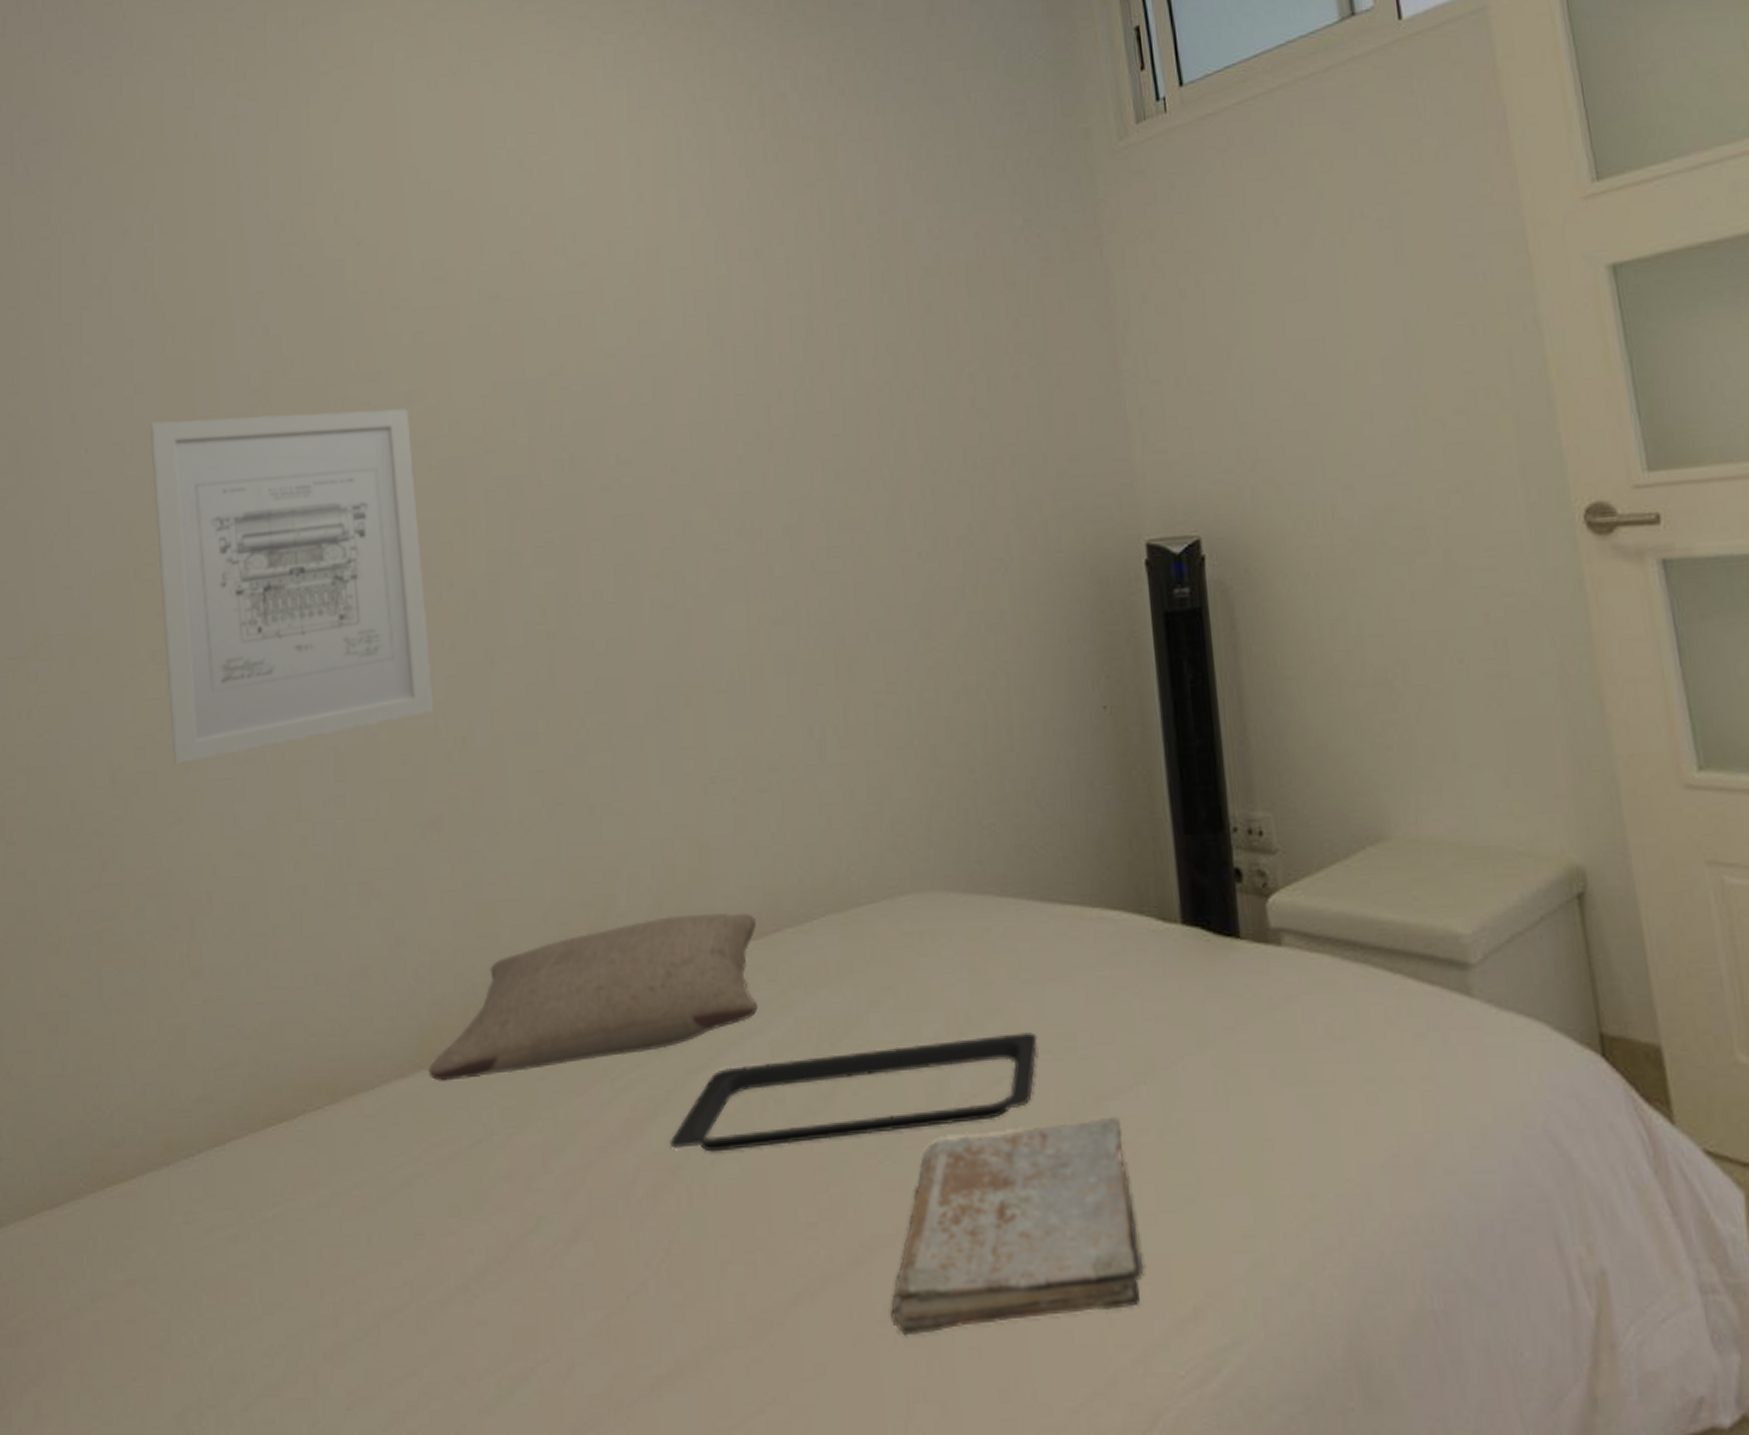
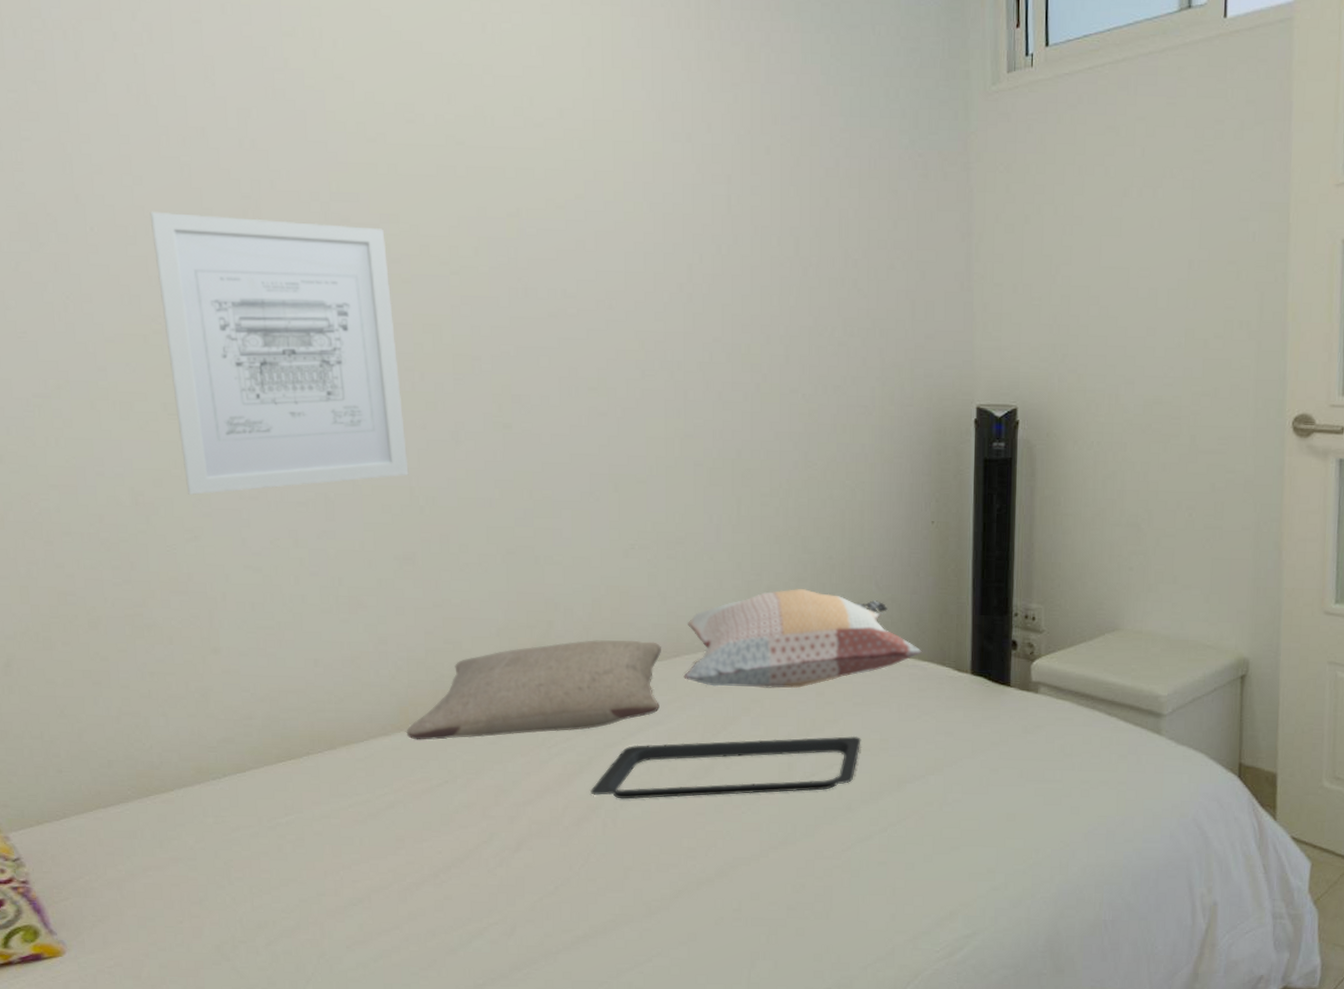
decorative pillow: none [787,819,1109,972] -> present [684,589,922,689]
book: present [891,1116,1144,1336] -> none [744,793,920,920]

